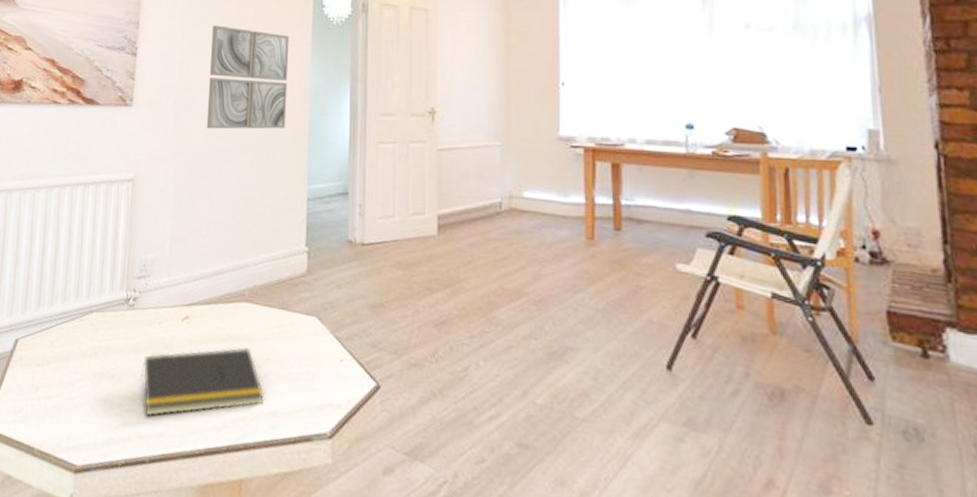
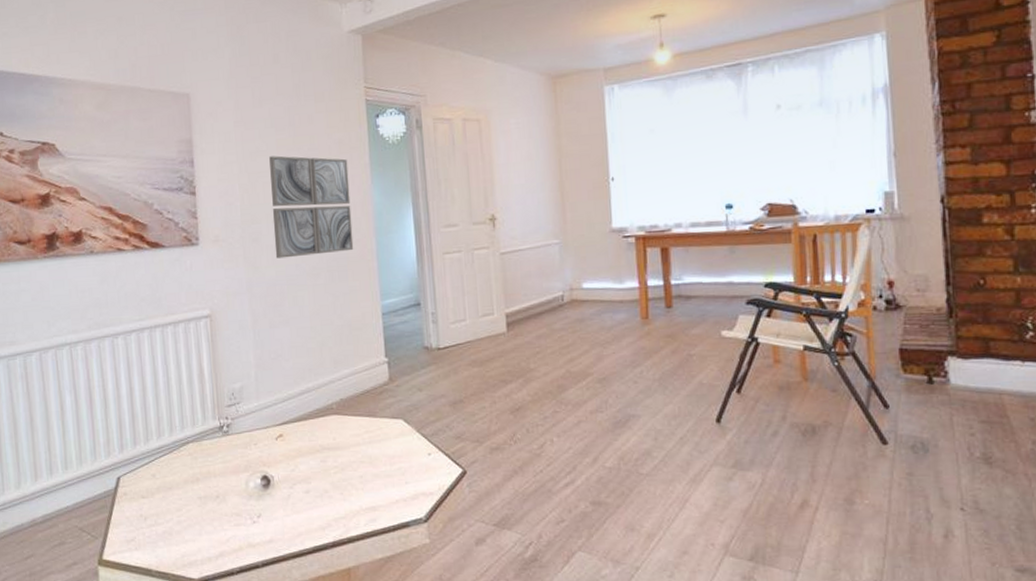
notepad: present [140,346,265,417] -> none [244,454,363,528]

